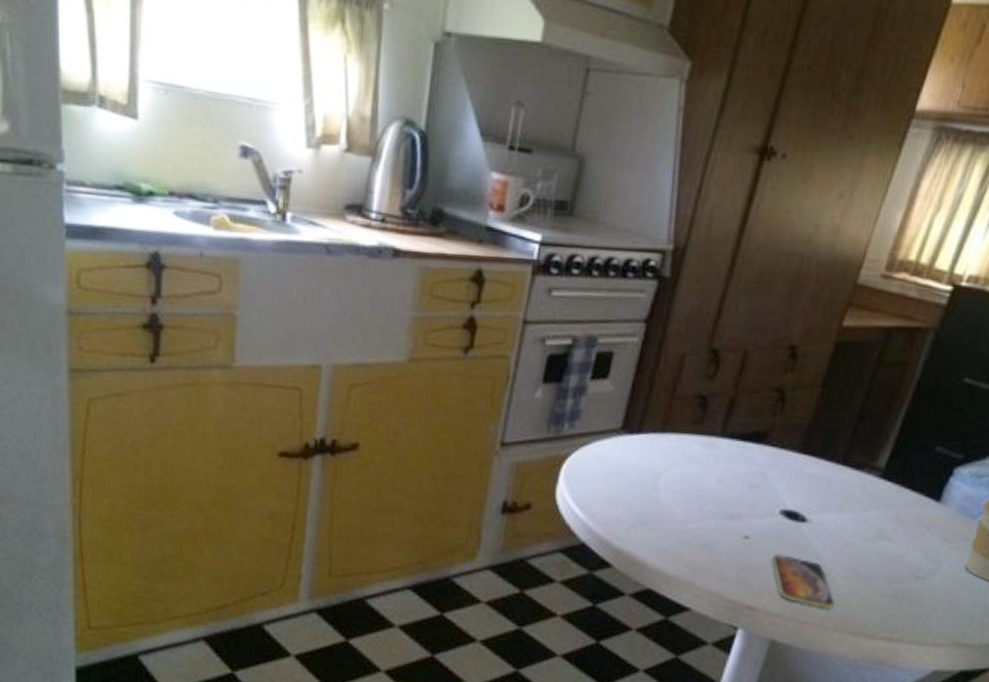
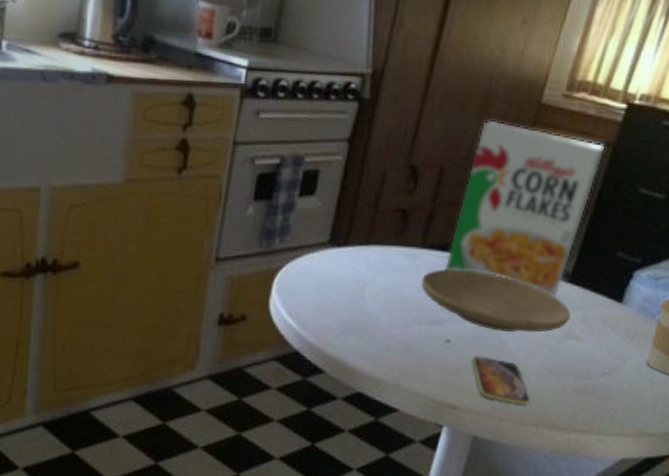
plate: none [720,460,883,531] -> present [422,269,571,333]
cereal box: none [745,301,926,495] -> present [445,120,605,298]

